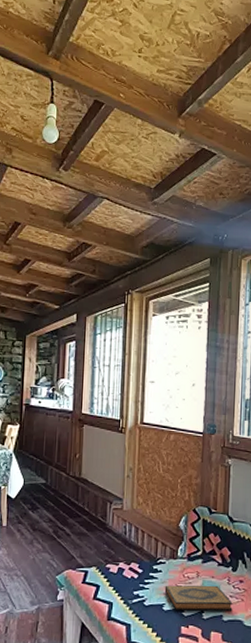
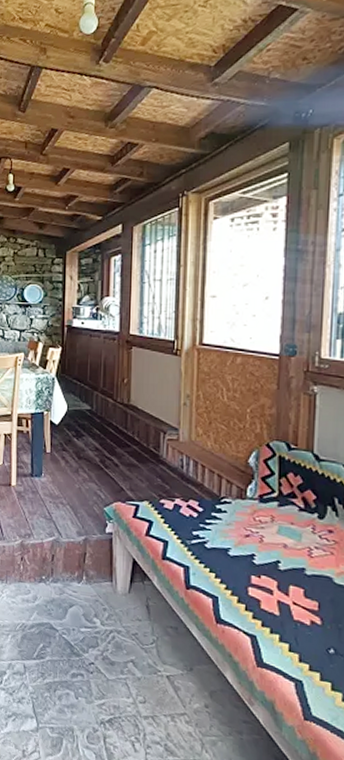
hardback book: present [164,585,233,611] -> none [230,527,319,564]

